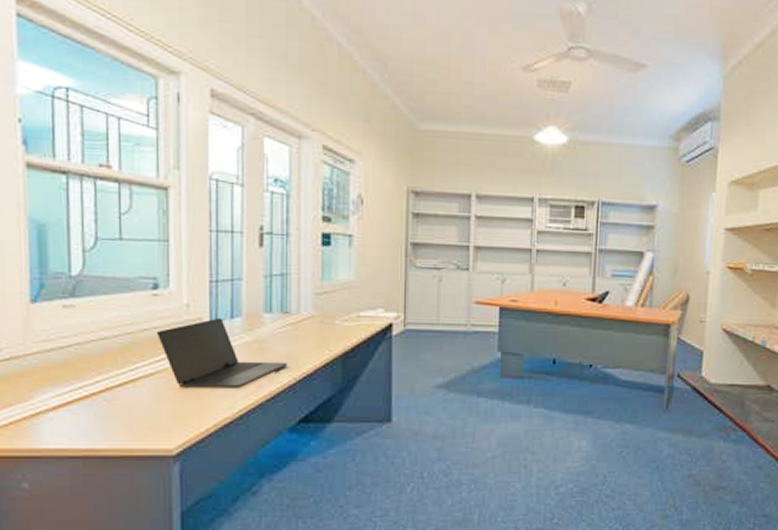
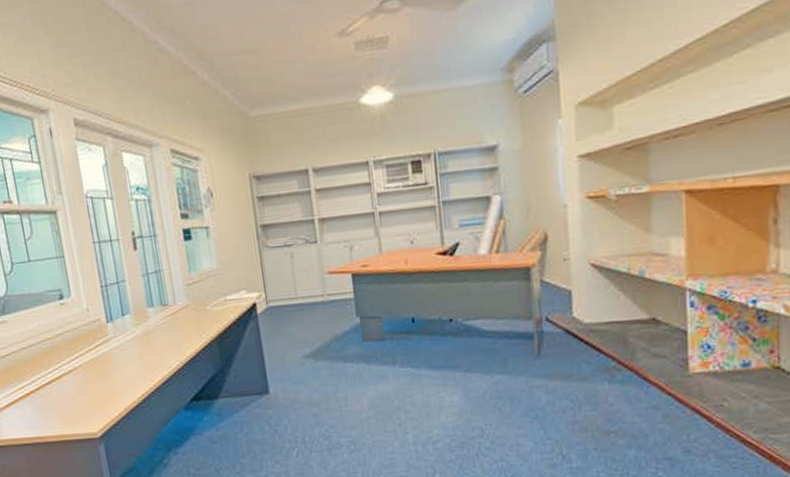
laptop: present [156,317,288,389] -> none [68,316,174,380]

